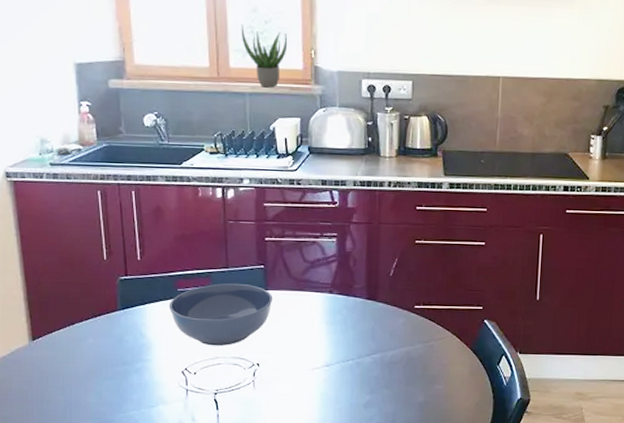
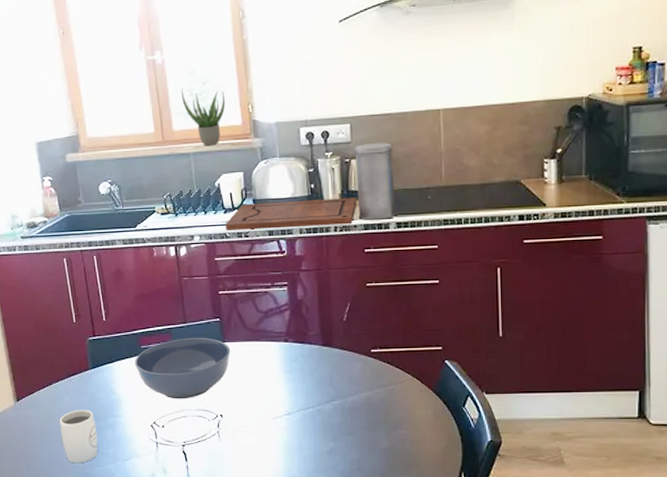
mug: none [80,352,122,409] -> present [59,409,98,463]
cutting board: none [278,150,413,181] -> present [226,197,357,231]
canister: none [412,102,452,180] -> present [354,143,397,221]

